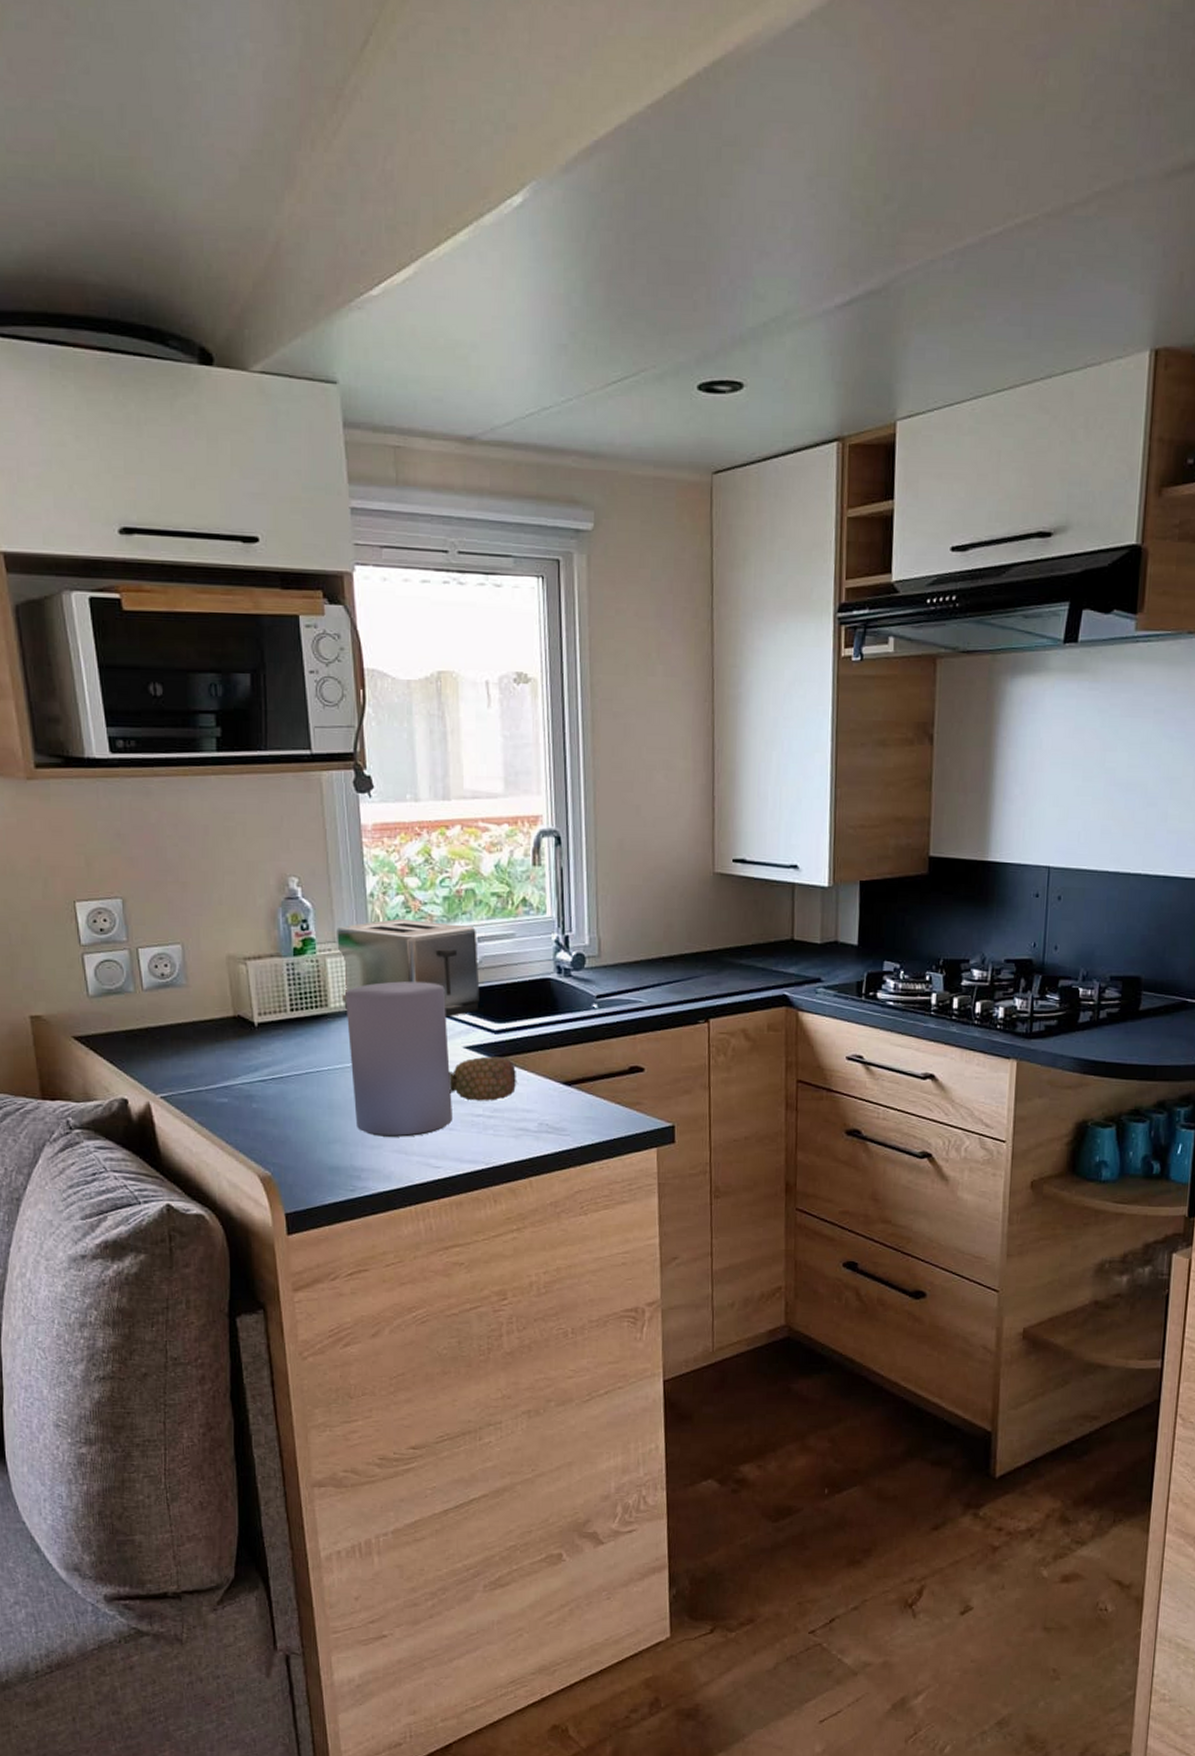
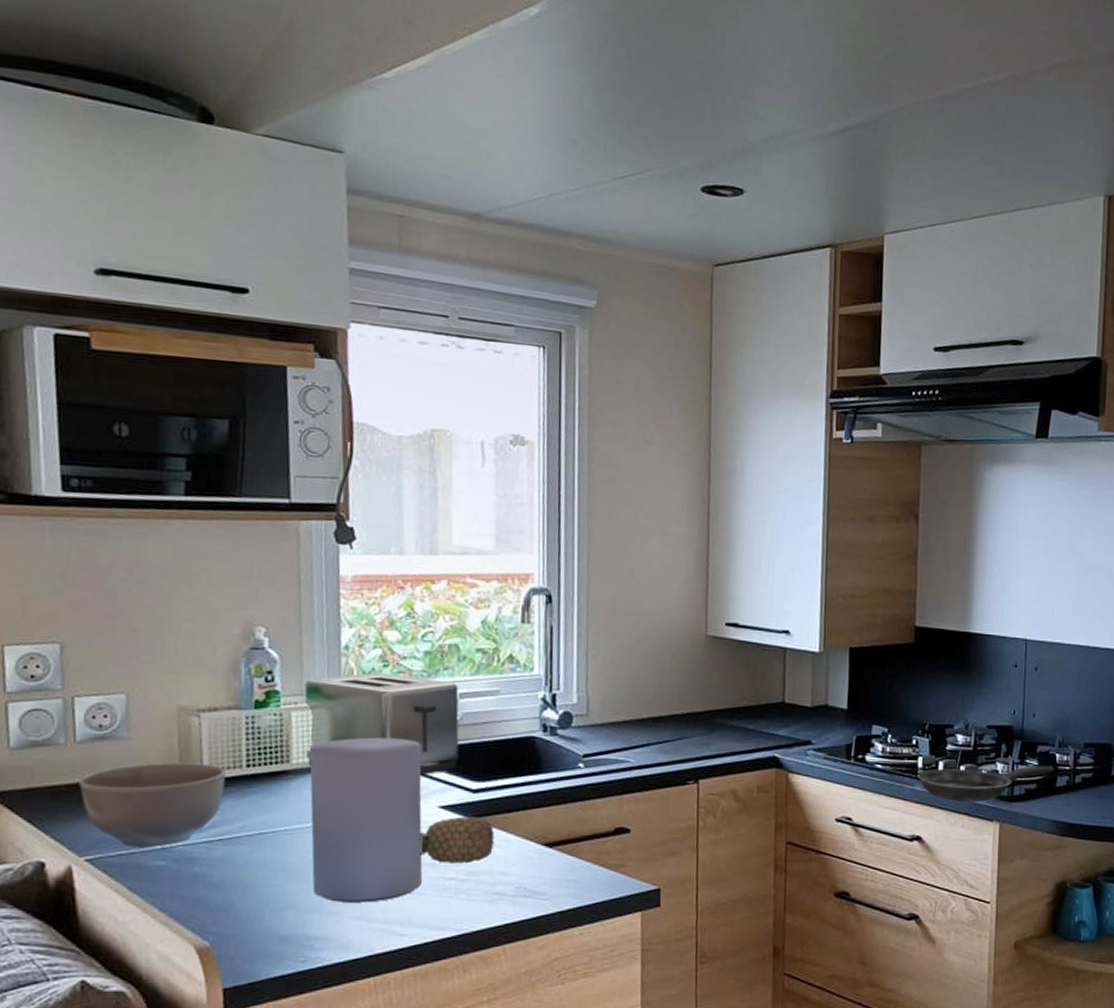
bowl: none [149,1007,273,1086] -> present [79,762,226,847]
frying pan: none [931,1000,1077,1039] -> present [918,765,1055,802]

